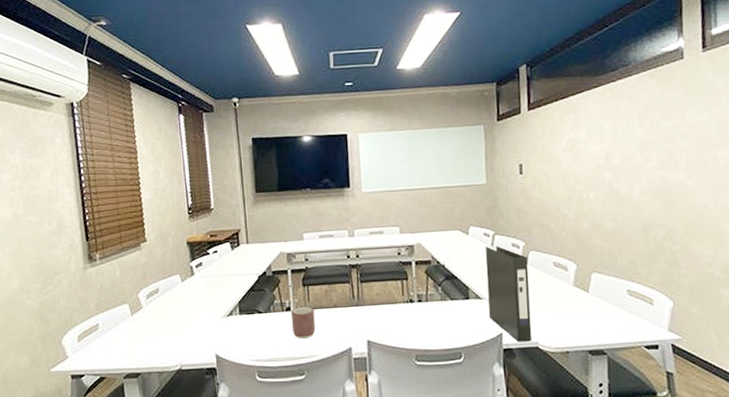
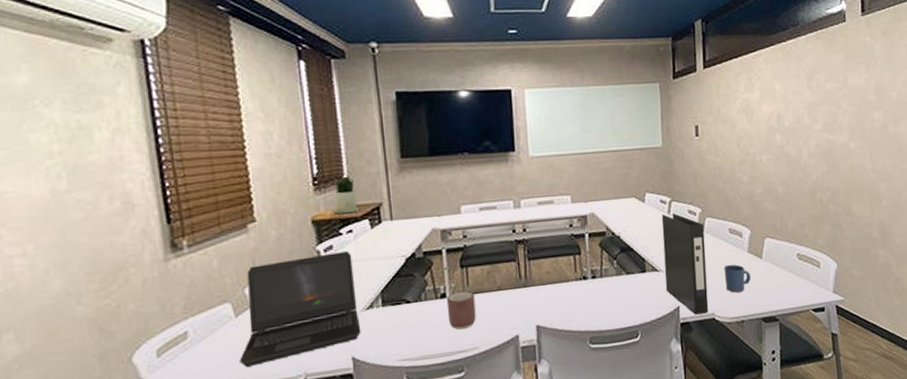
laptop computer: none [134,268,223,355] -> present [240,251,361,367]
planter: none [202,207,223,238] -> present [332,176,360,215]
mug: none [548,297,577,324] -> present [724,264,751,293]

